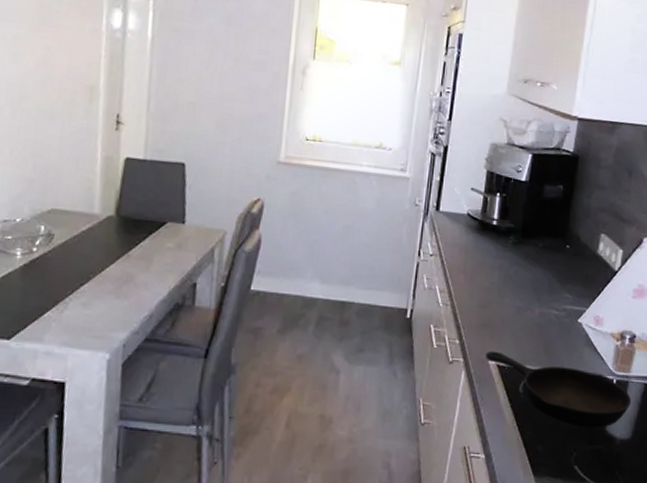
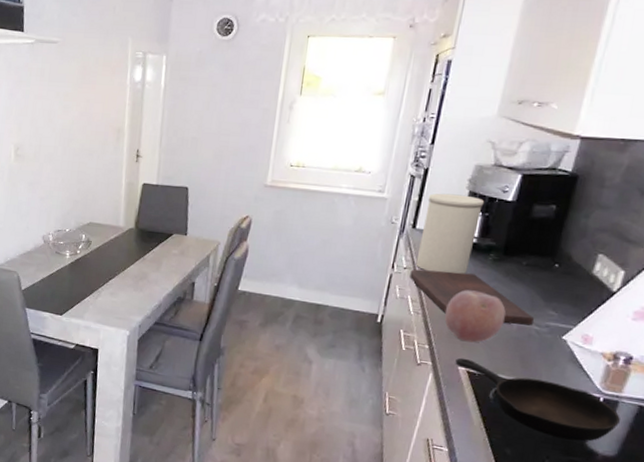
cutting board: none [436,256,552,310] -> present [410,269,534,326]
canister: none [441,172,502,259] -> present [415,193,485,274]
fruit: none [473,276,528,333] -> present [445,290,506,343]

